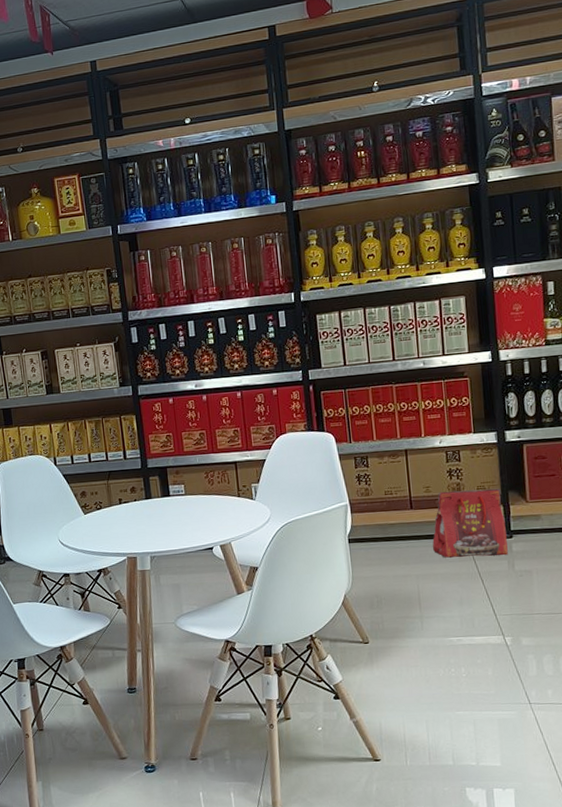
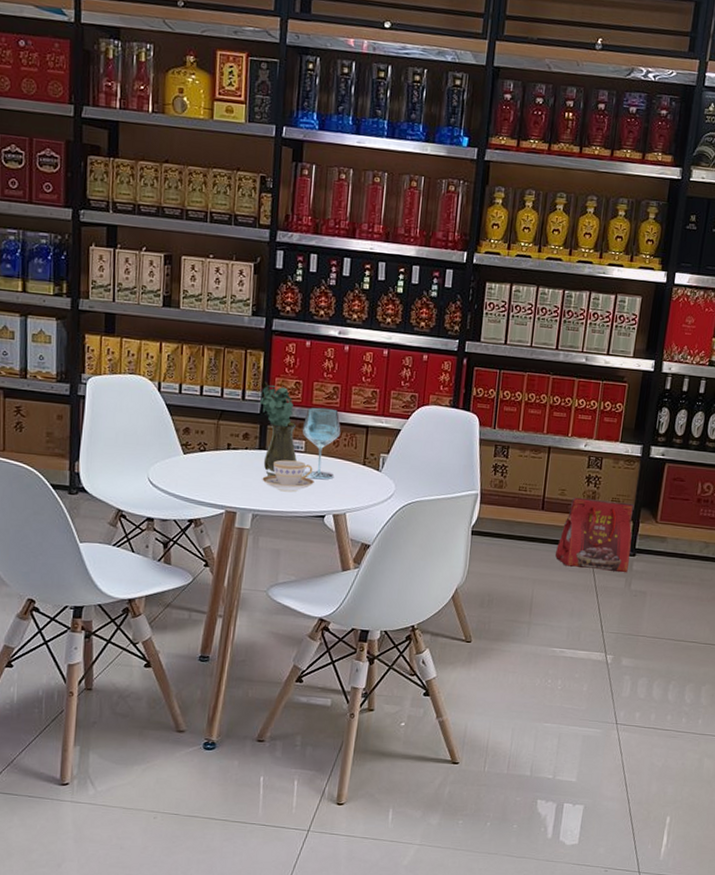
vase: none [139,439,180,521] -> present [260,381,297,477]
teacup: none [153,503,198,533] -> present [262,459,314,493]
wine glass: none [179,452,215,517] -> present [302,407,341,480]

